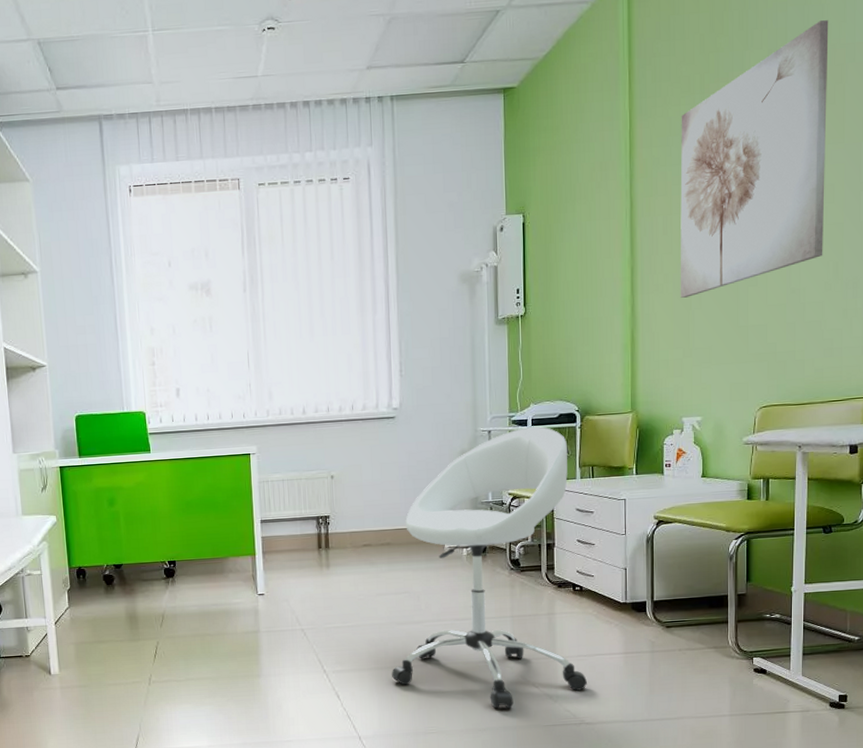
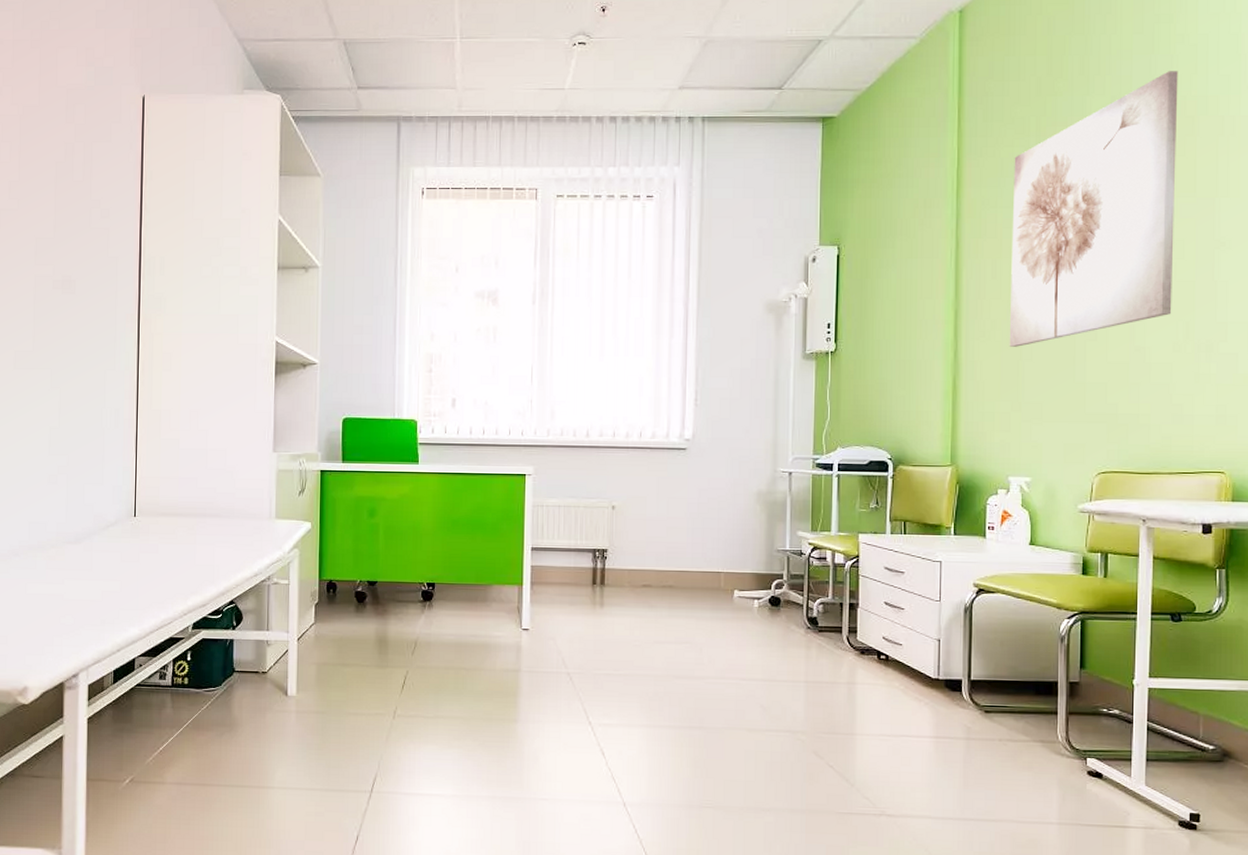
chair: present [392,426,588,709] -> none [666,472,891,789]

